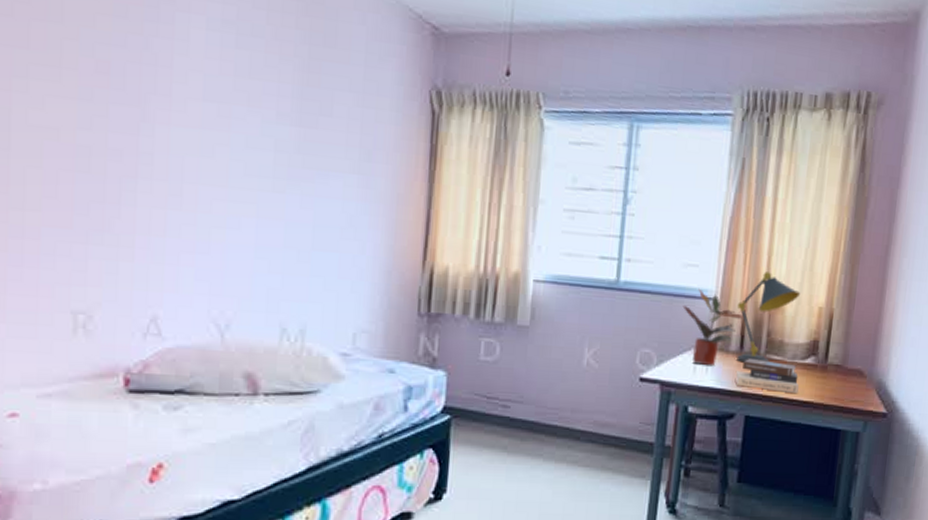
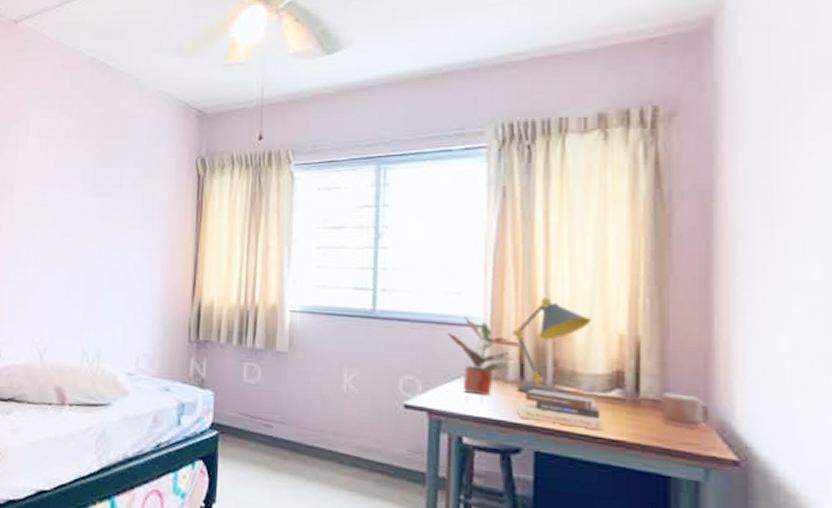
mug: none [840,358,874,388] -> present [661,392,710,429]

